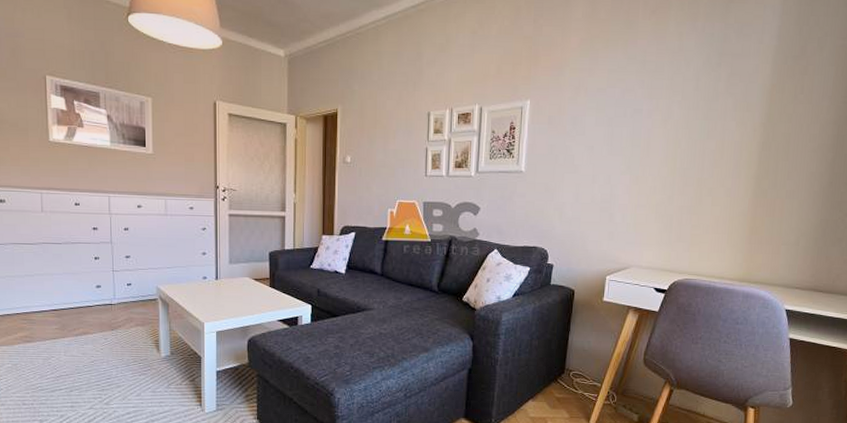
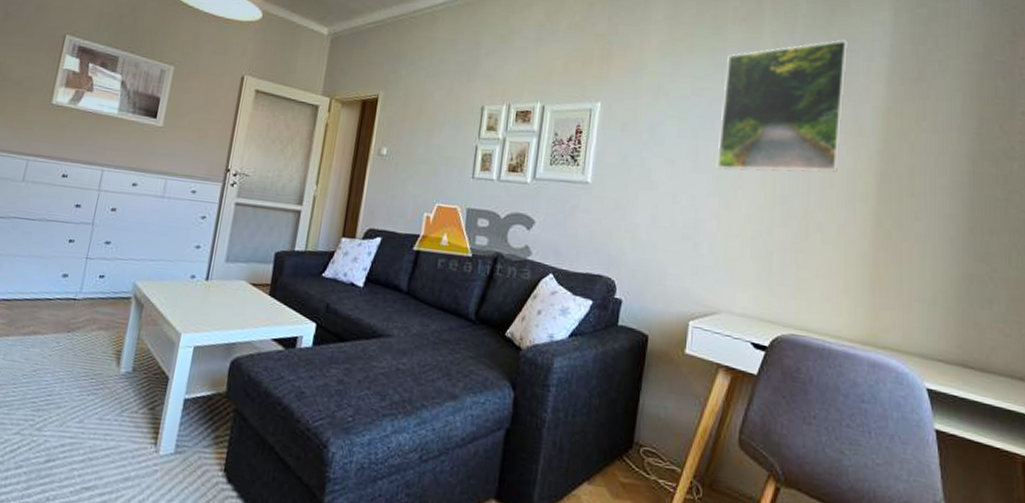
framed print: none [628,25,743,152] -> present [716,40,849,173]

